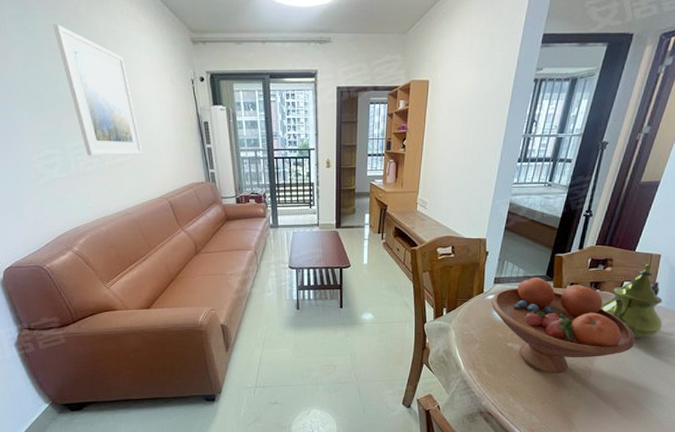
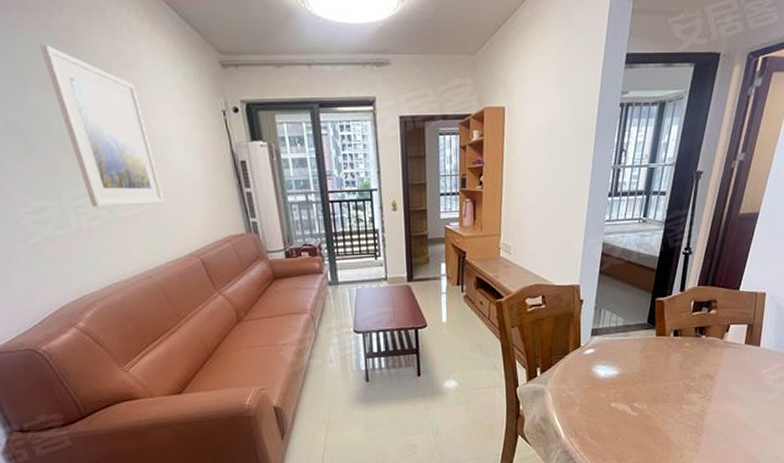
fruit bowl: present [491,278,635,374] -> none [590,326,746,434]
teapot: present [600,263,663,338] -> none [707,303,774,387]

